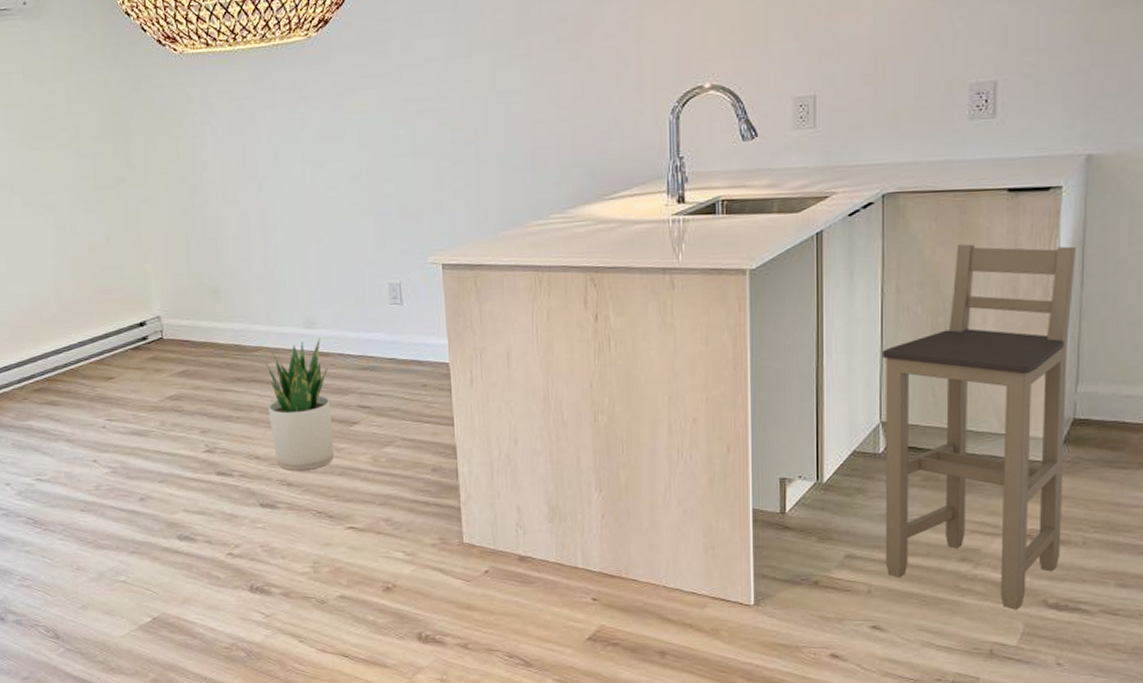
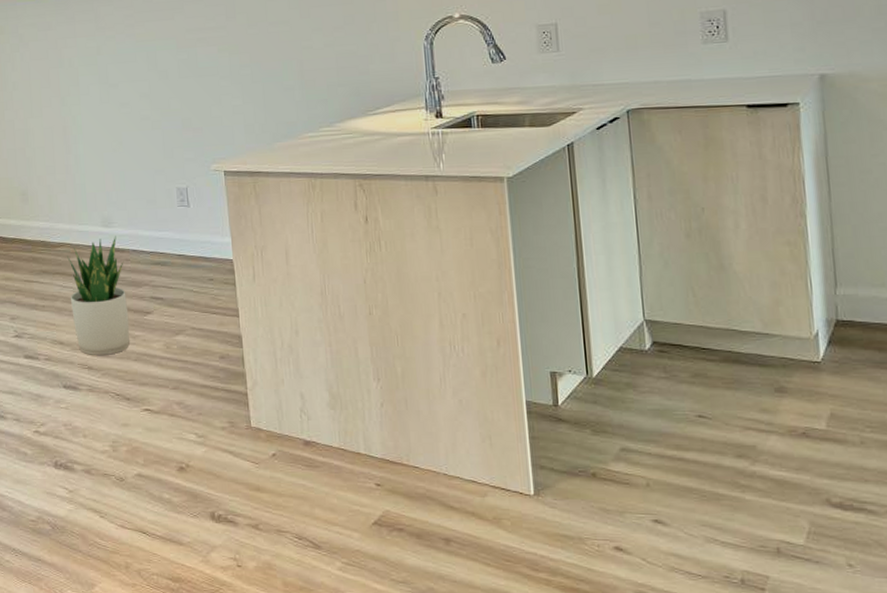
bar stool: present [883,244,1077,610] -> none [640,155,839,508]

